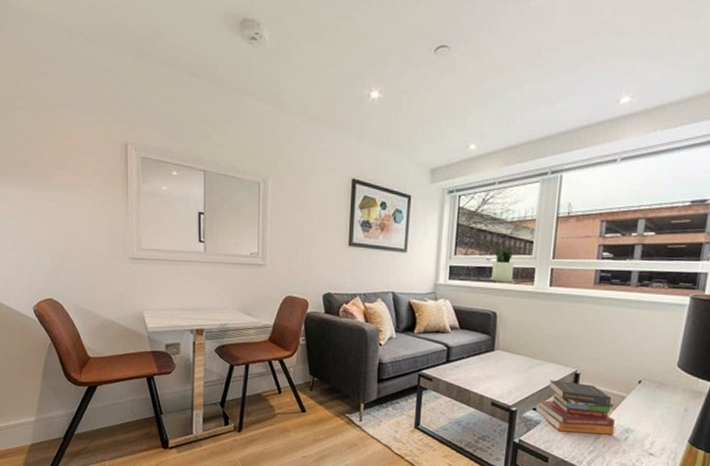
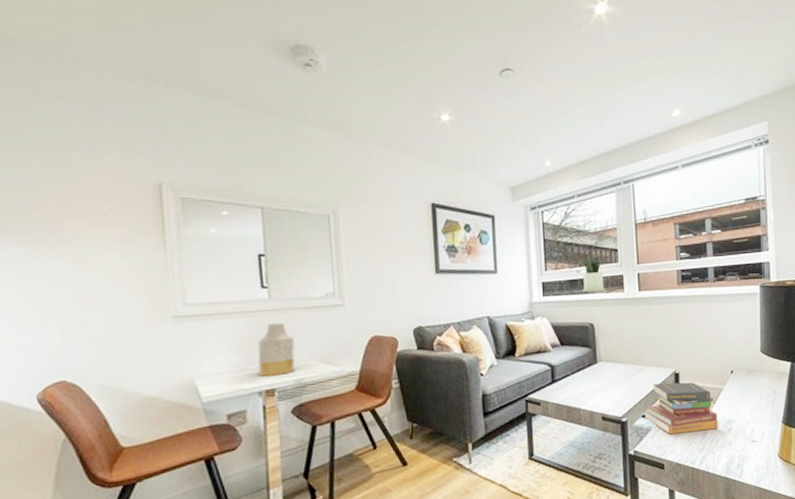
vase: none [192,274,222,319] -> present [257,323,295,377]

